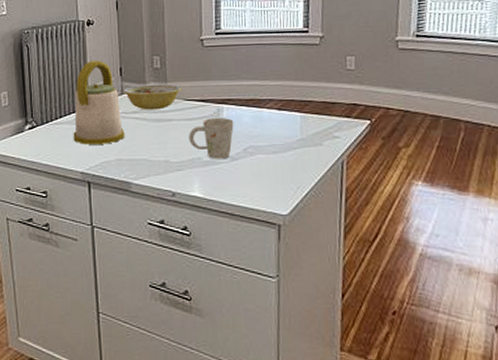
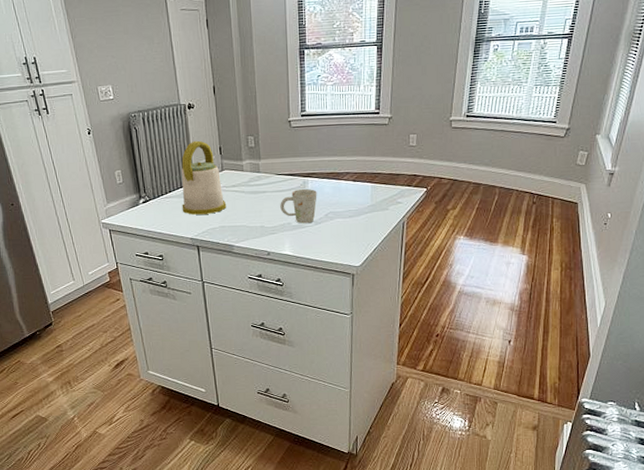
ceramic bowl: present [122,84,182,110] -> none [222,161,274,184]

